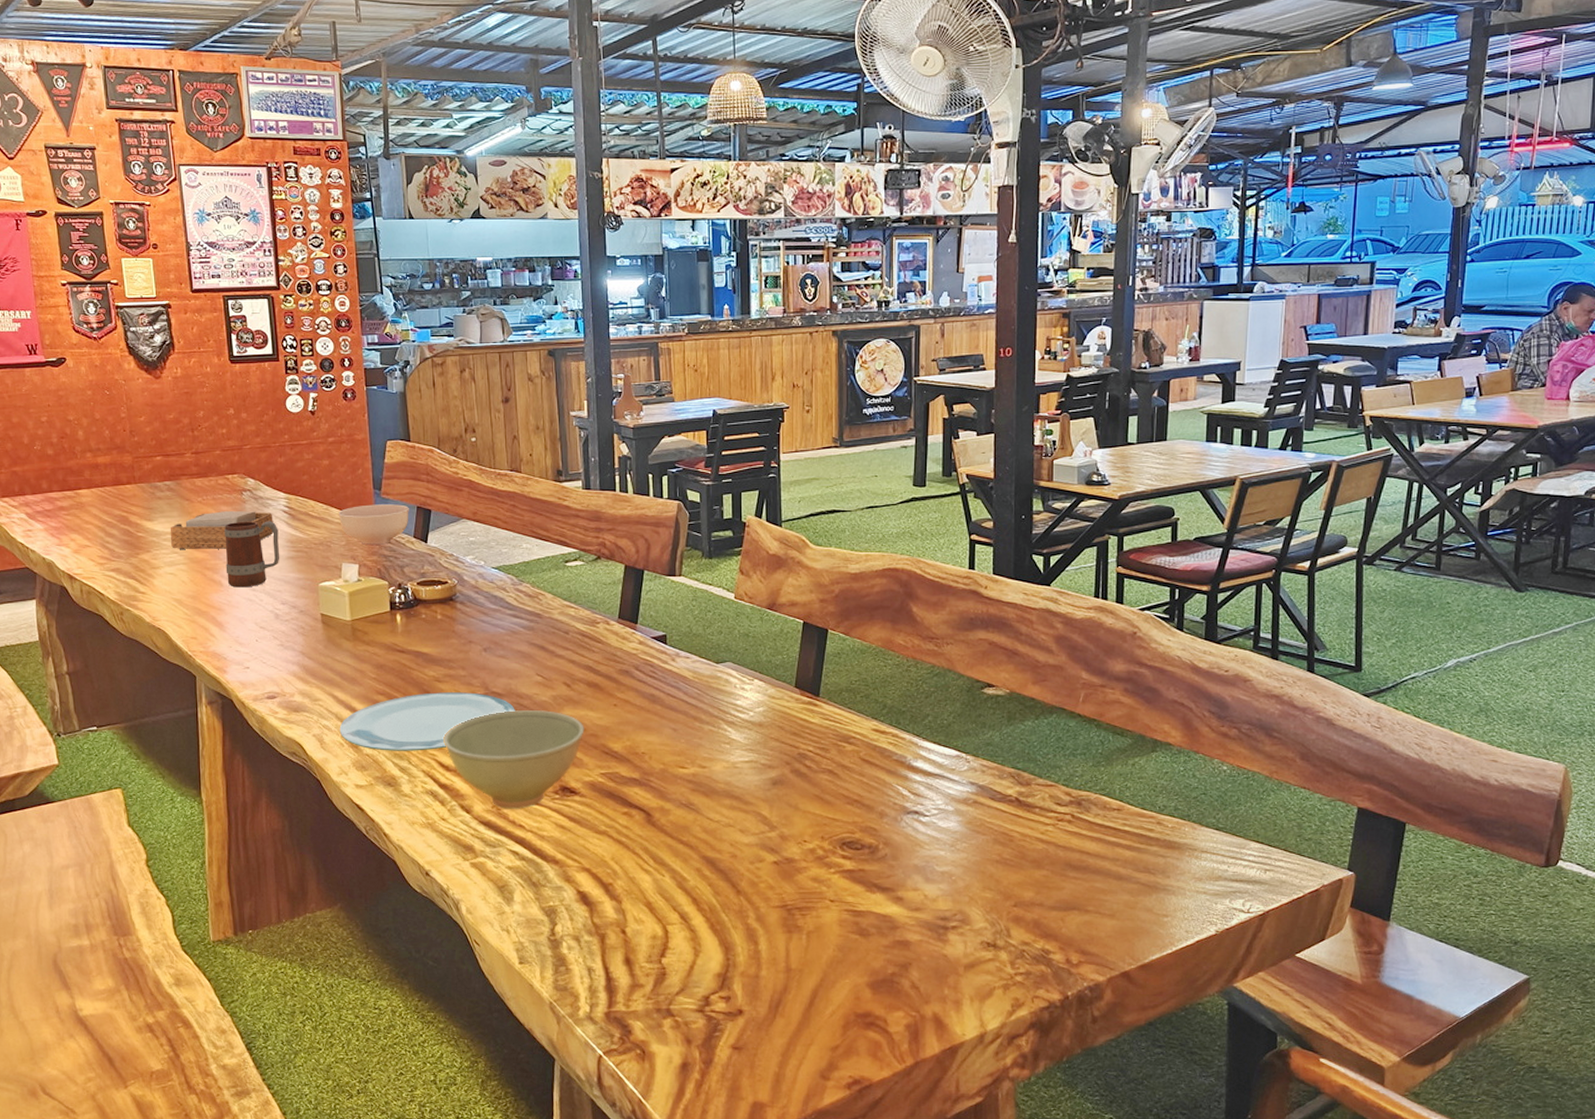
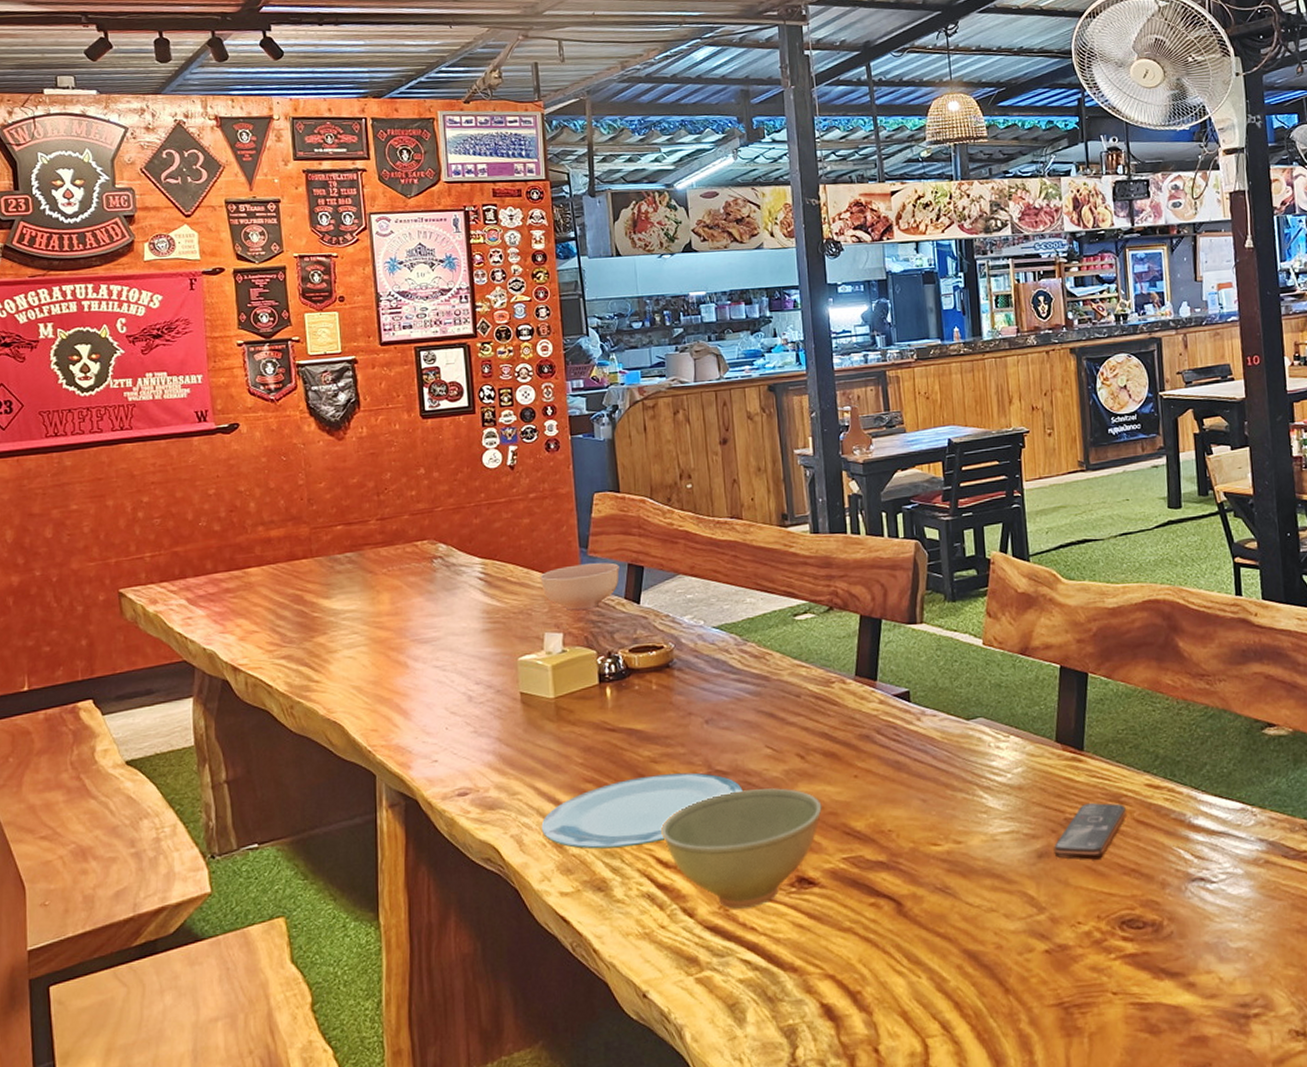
napkin holder: present [170,511,274,549] -> none [350,580,467,629]
beer mug: present [224,521,280,588] -> none [412,590,475,669]
mobile phone: none [787,741,854,790] -> present [1054,802,1128,860]

